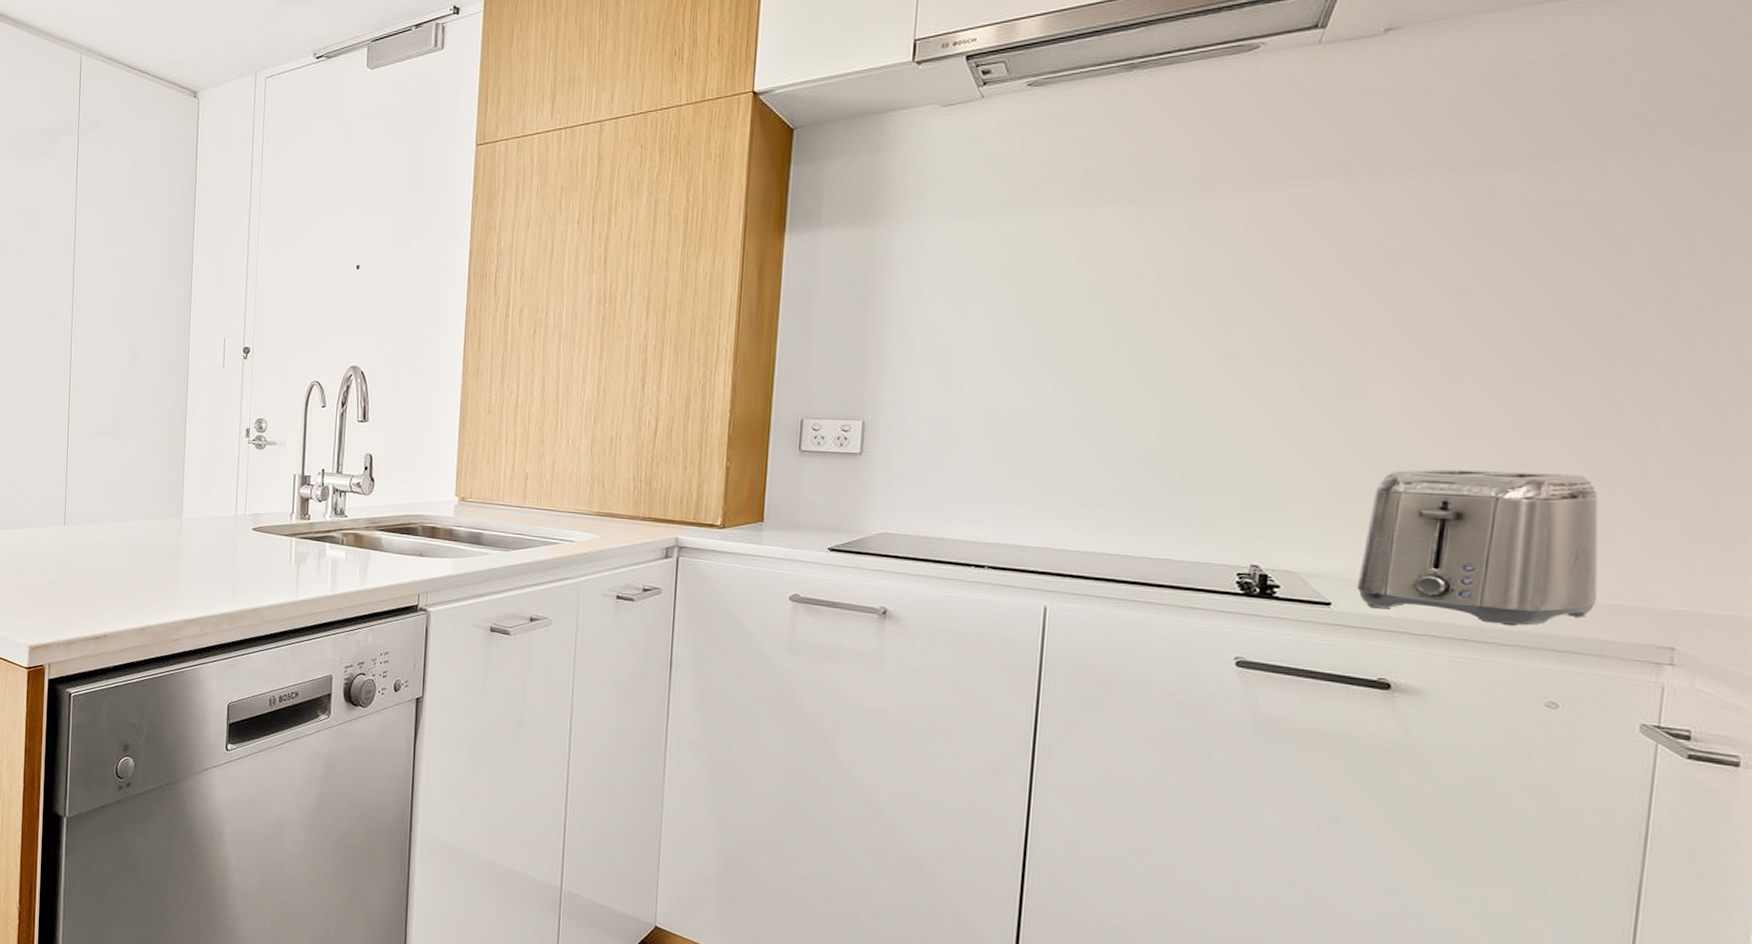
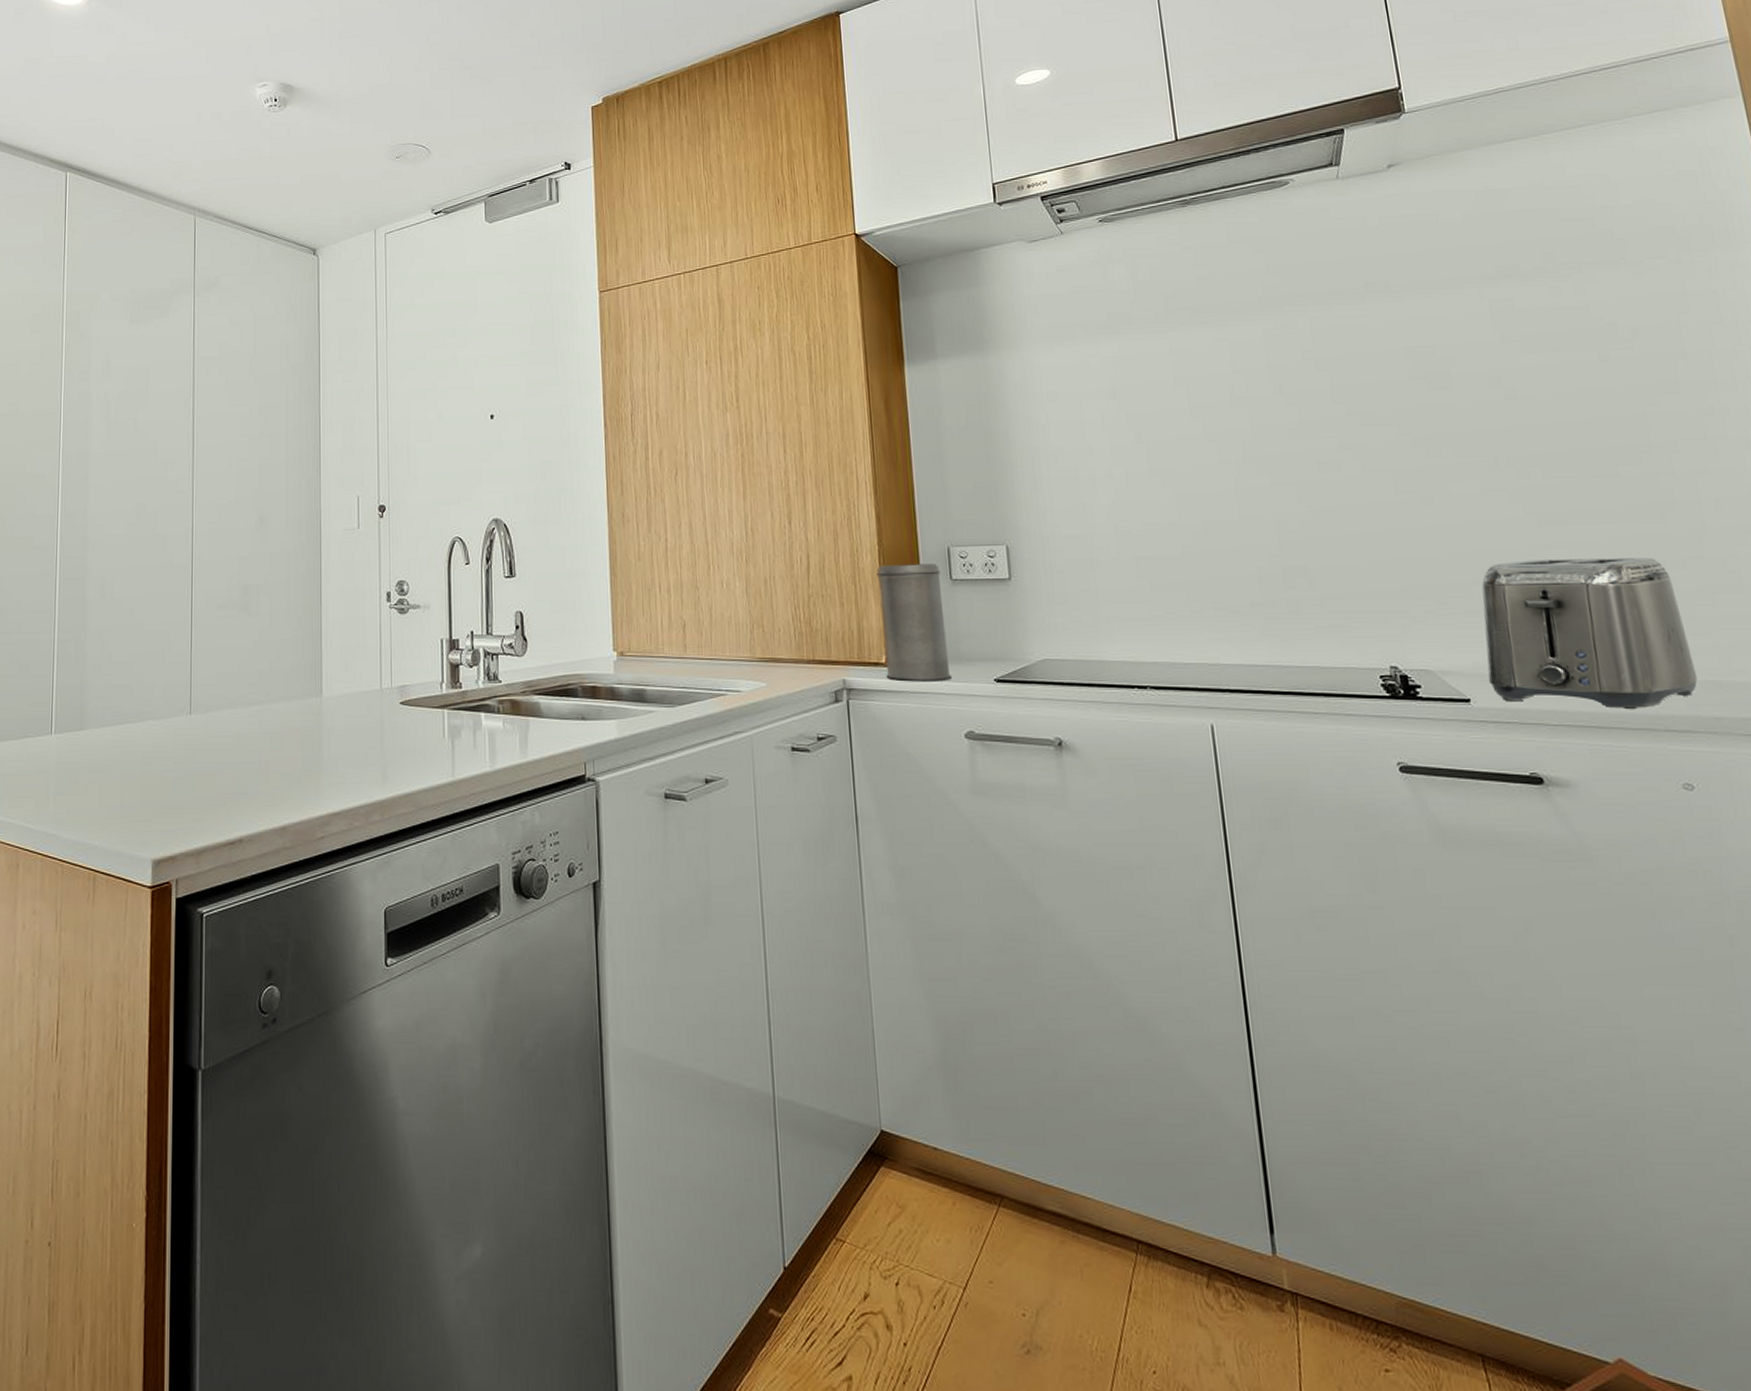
canister: none [719,432,790,547] -> present [876,563,951,682]

